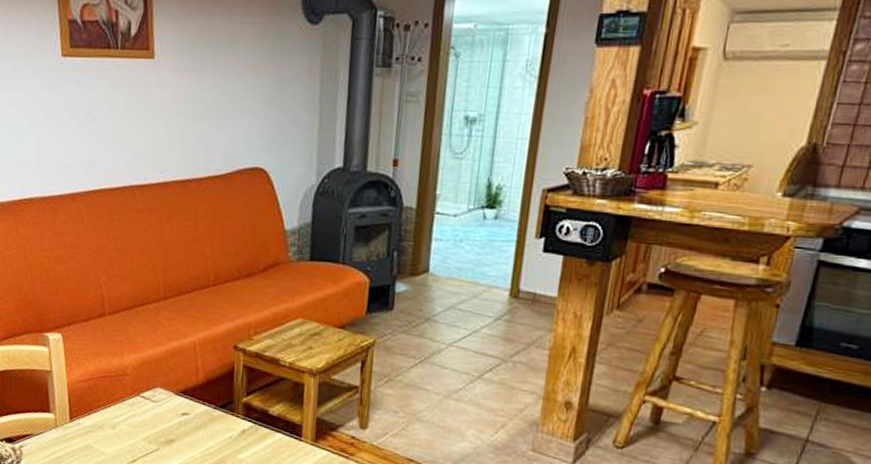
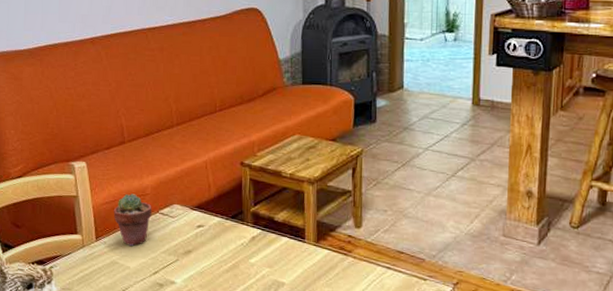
potted succulent: none [89,372,133,431] -> present [113,193,152,247]

